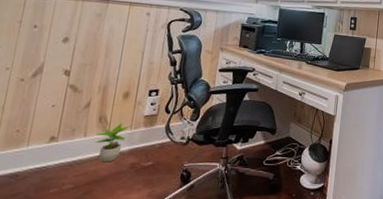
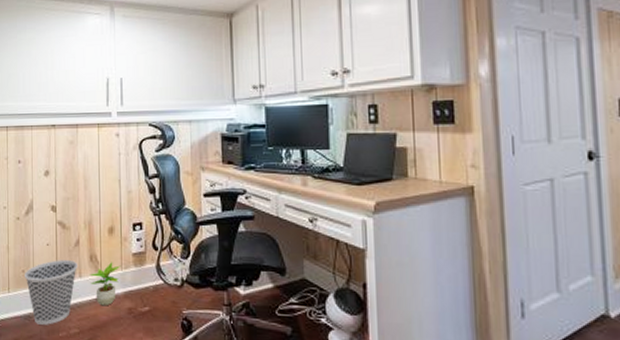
wastebasket: none [18,120,84,183] -> present [25,260,77,325]

